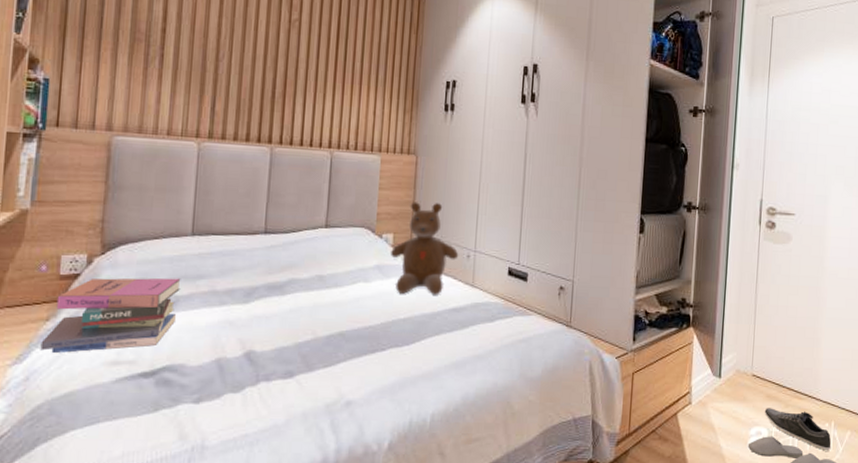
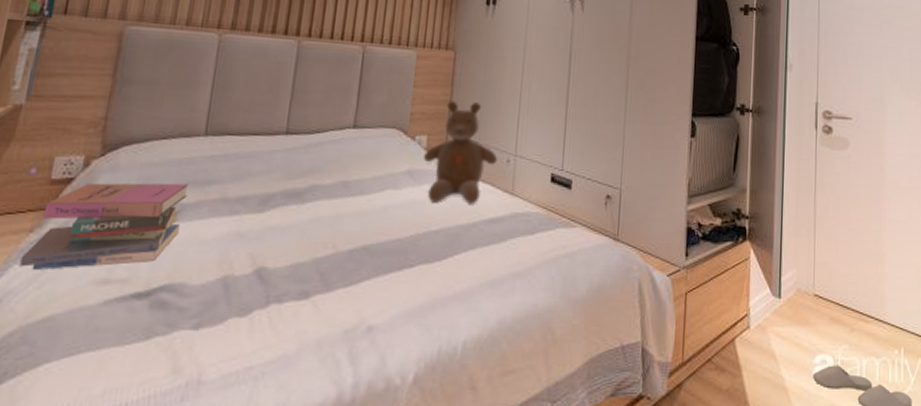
shoe: present [764,408,832,451] -> none [829,332,902,382]

